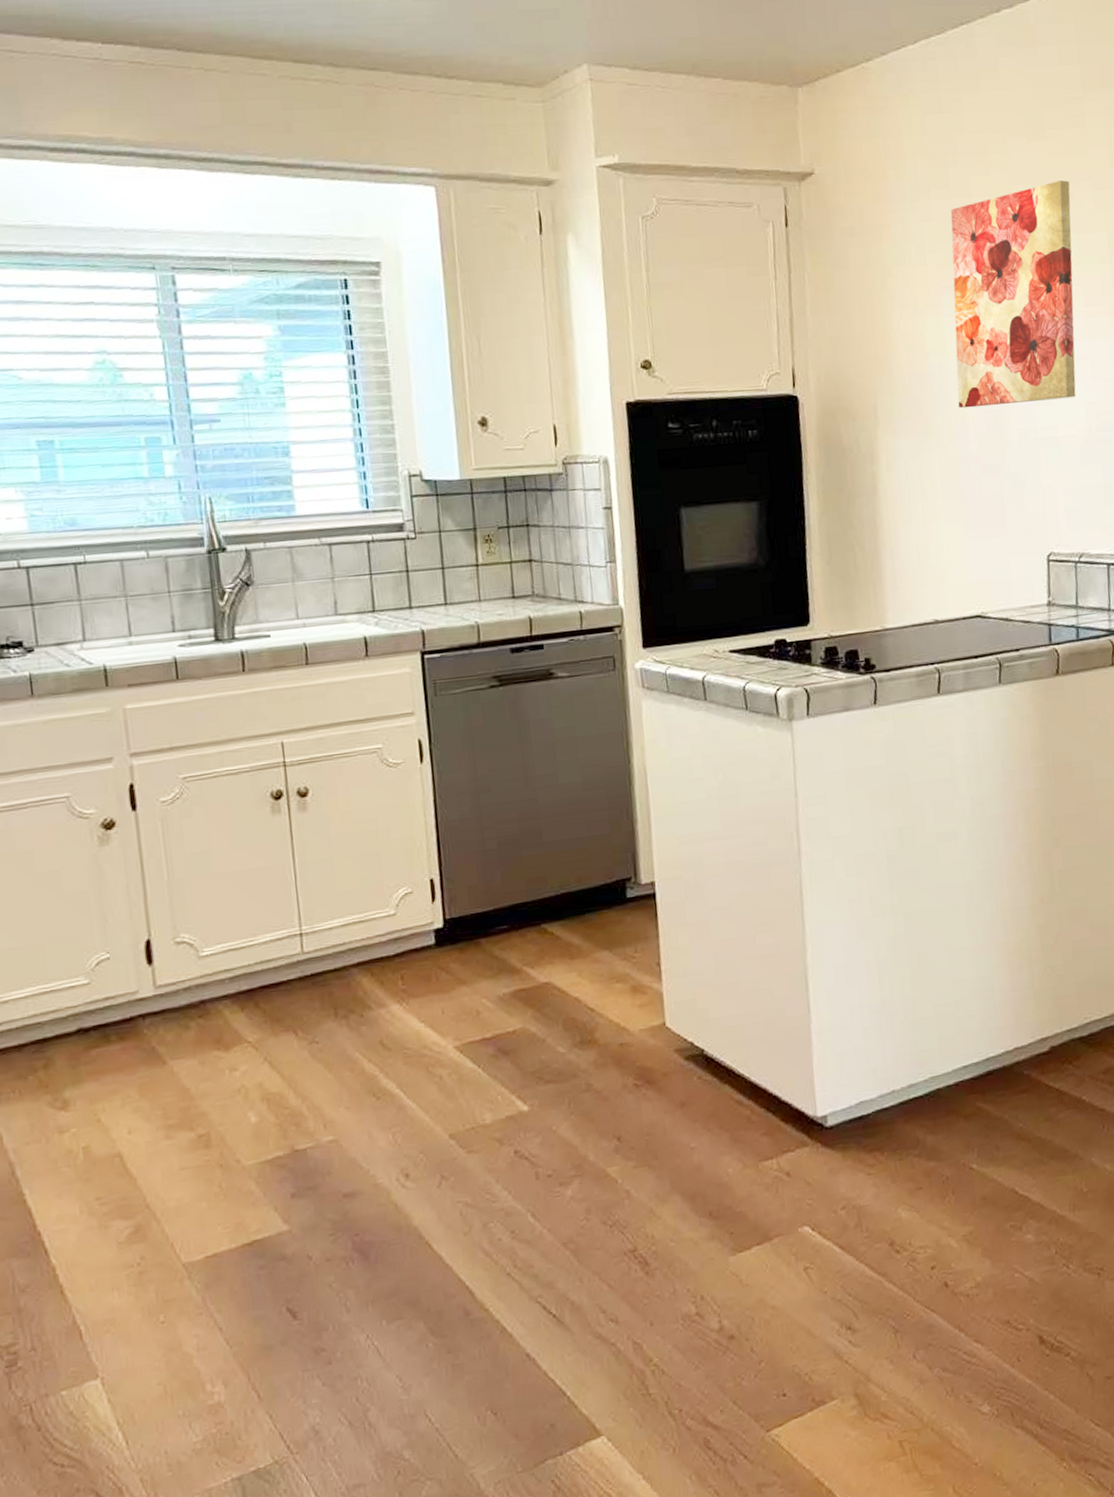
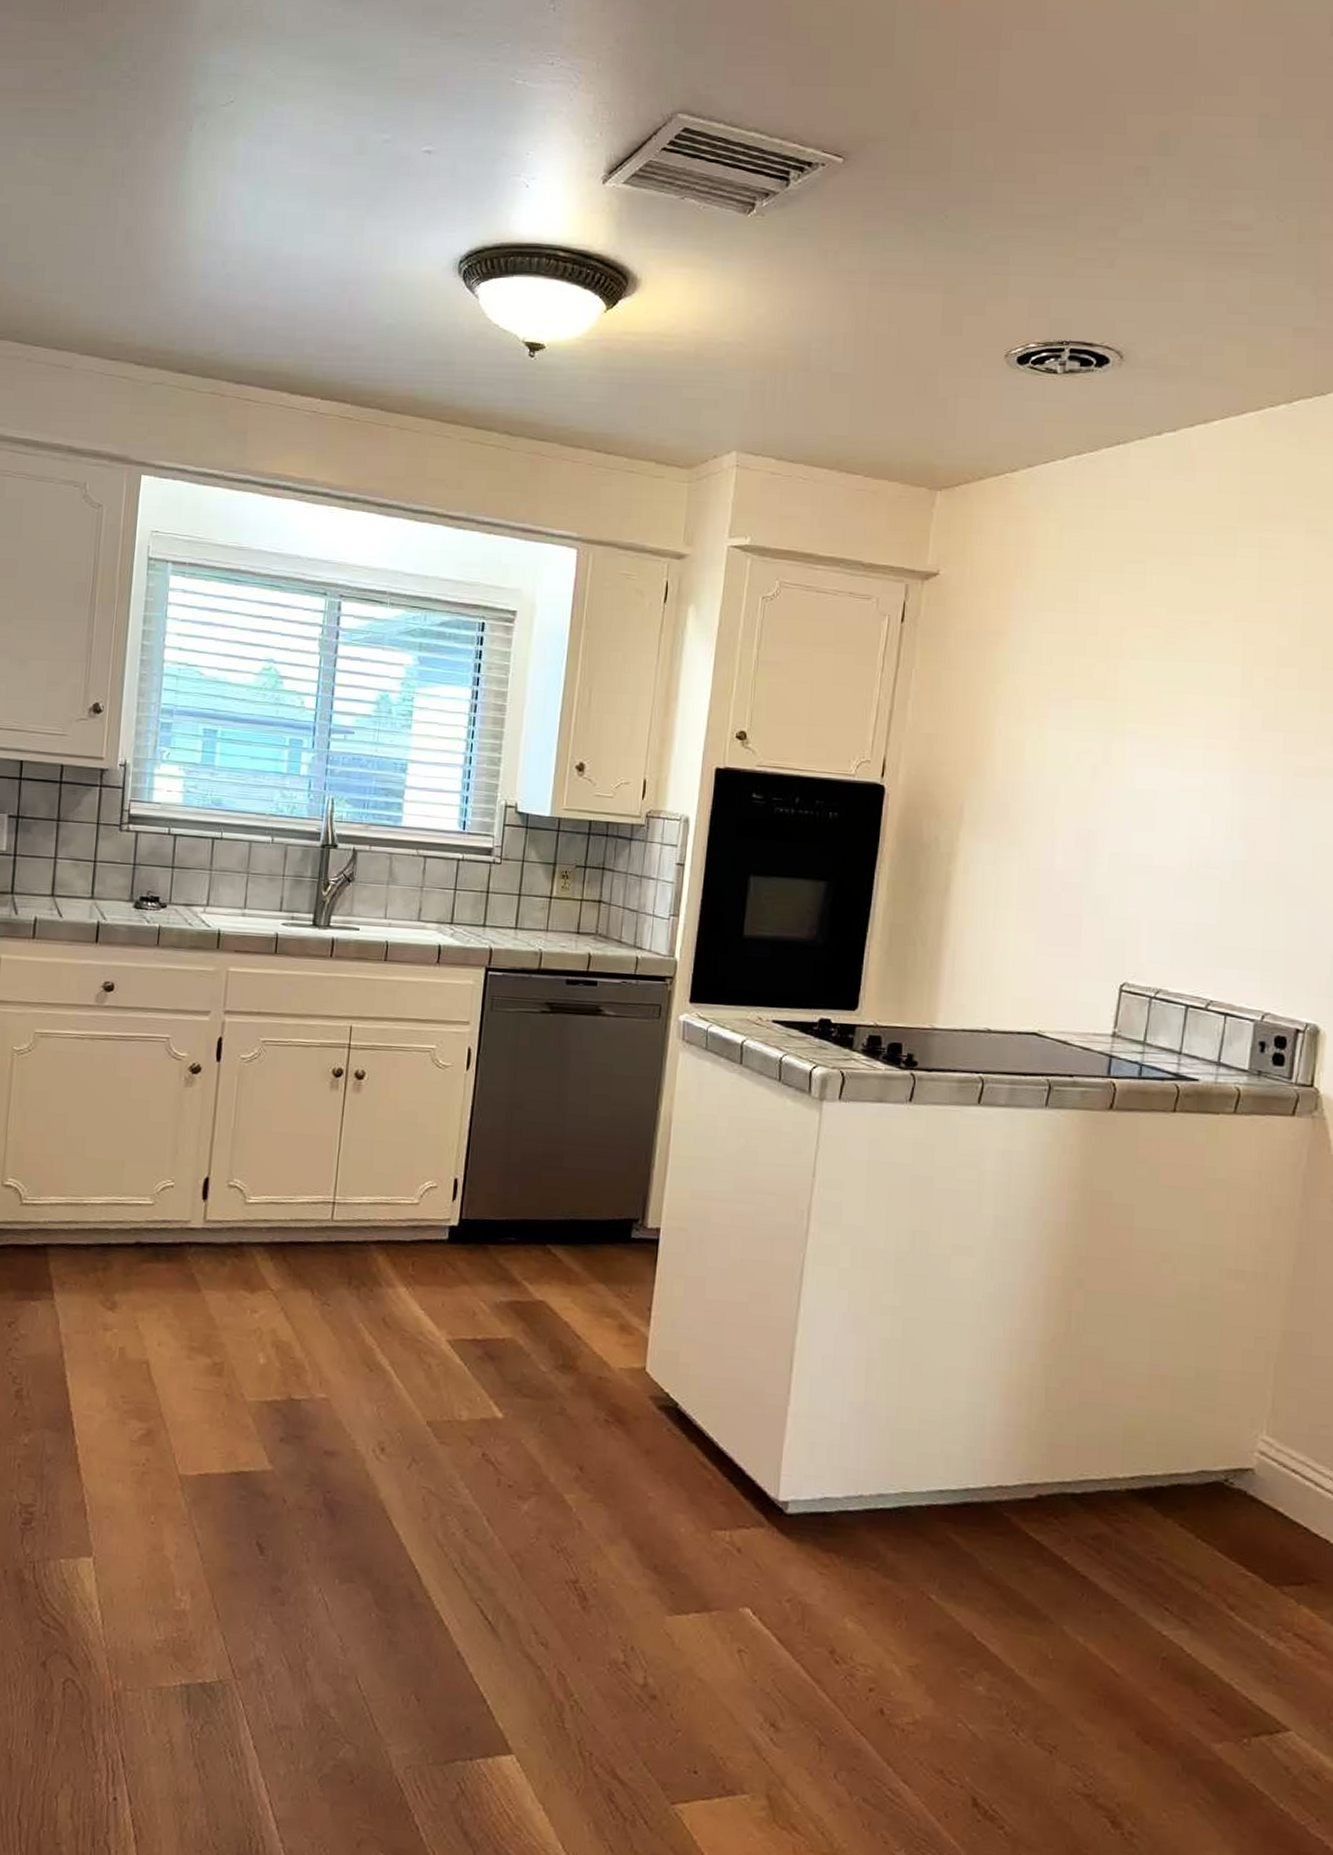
wall art: present [950,180,1076,409] -> none [1049,608,1208,829]

